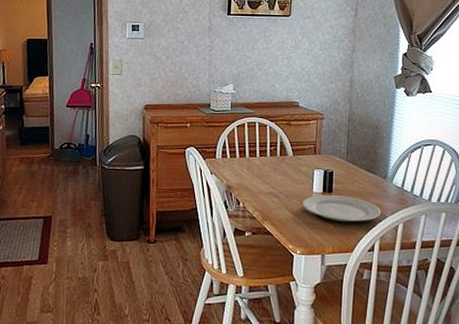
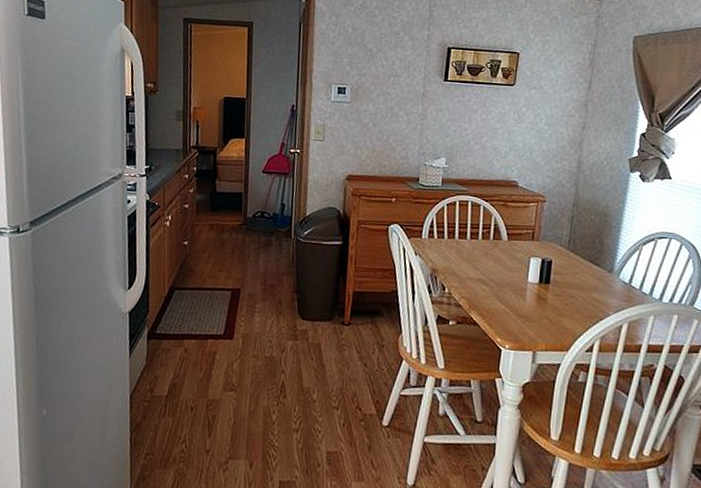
plate: present [301,195,381,223] -> none [514,285,604,319]

